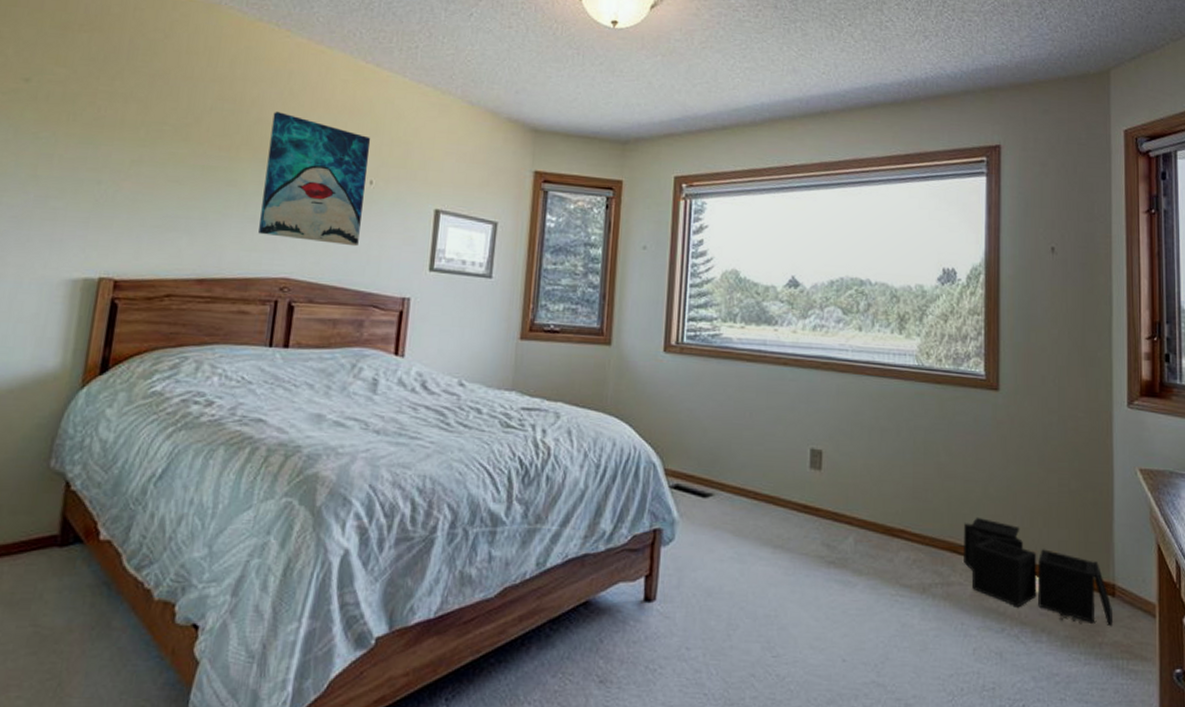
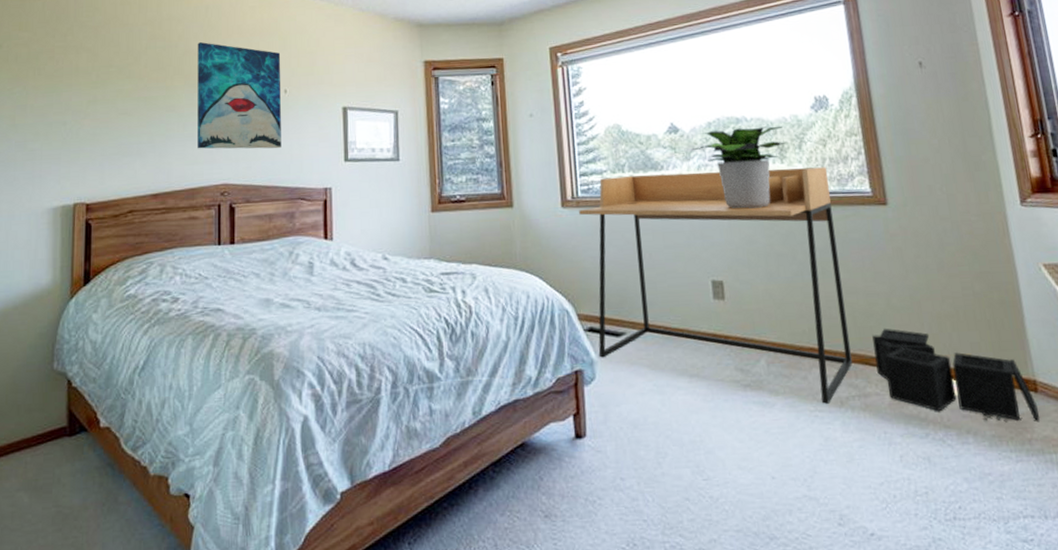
desk: none [681,326,944,589] -> present [579,167,852,404]
potted plant: none [810,290,908,378] -> present [692,125,786,209]

